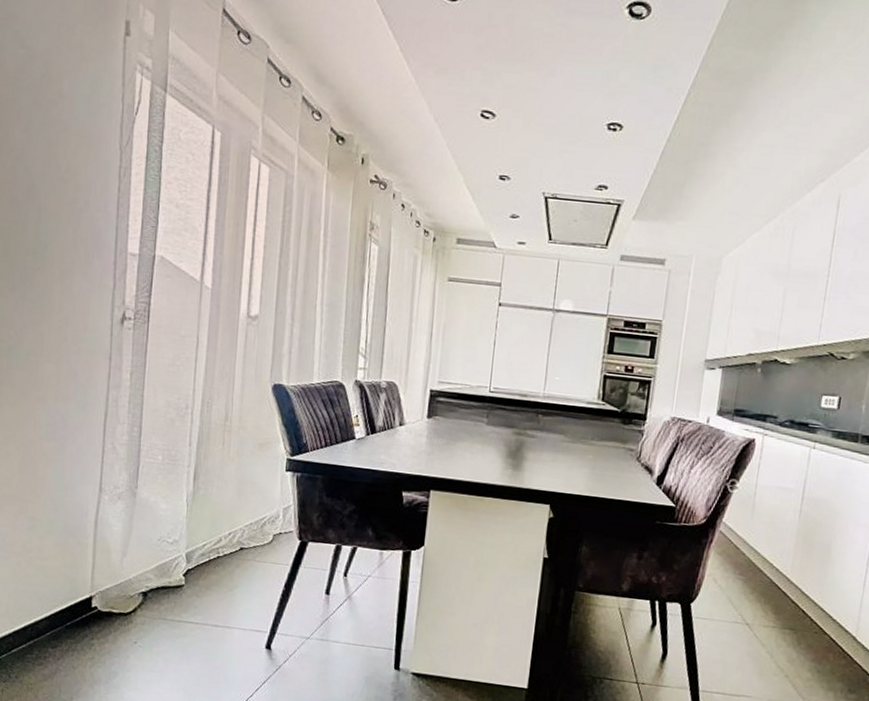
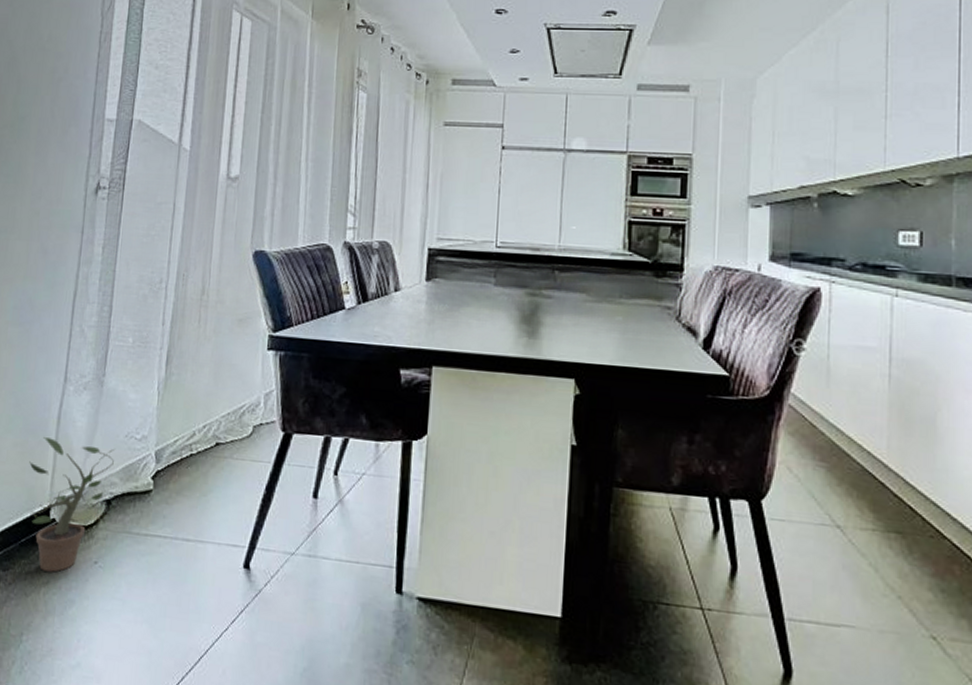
potted plant: none [70,539,149,650] -> present [29,437,115,572]

